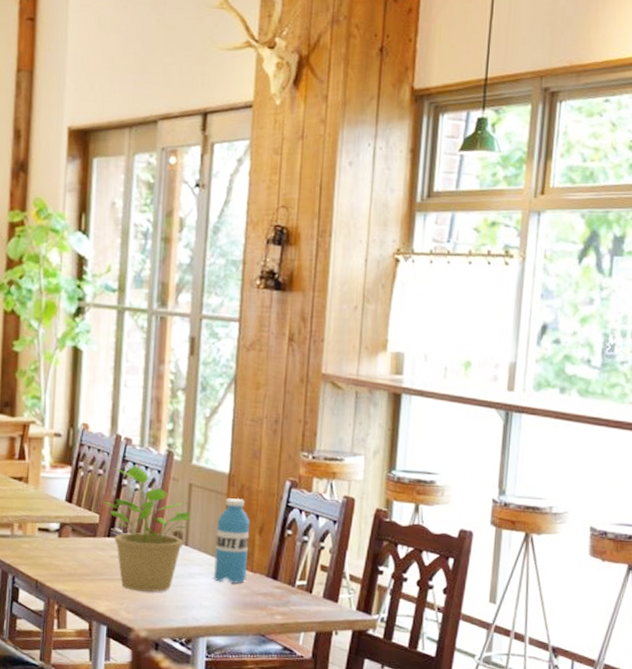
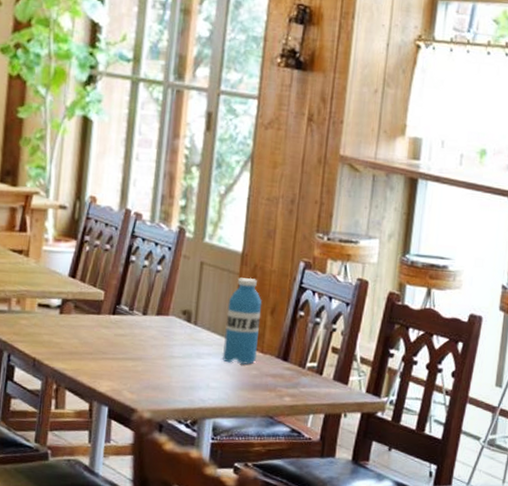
potted plant: present [102,465,194,592] -> none [108,241,205,372]

